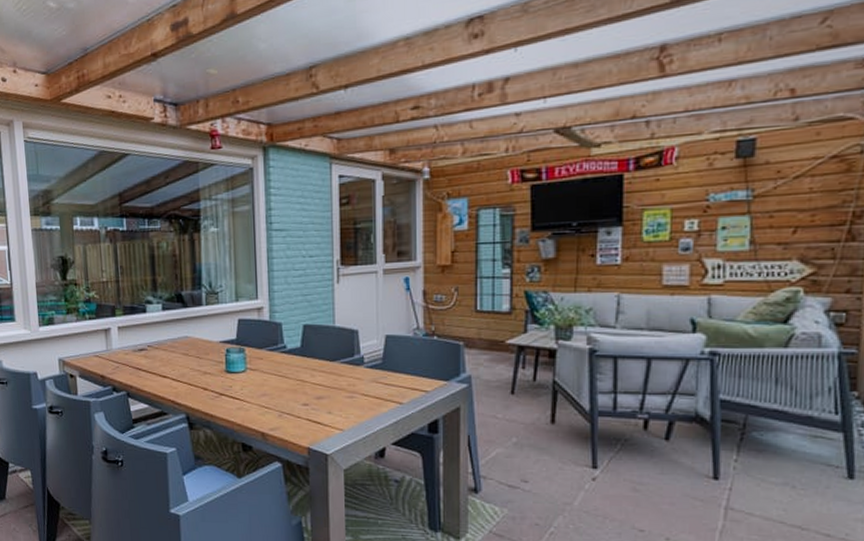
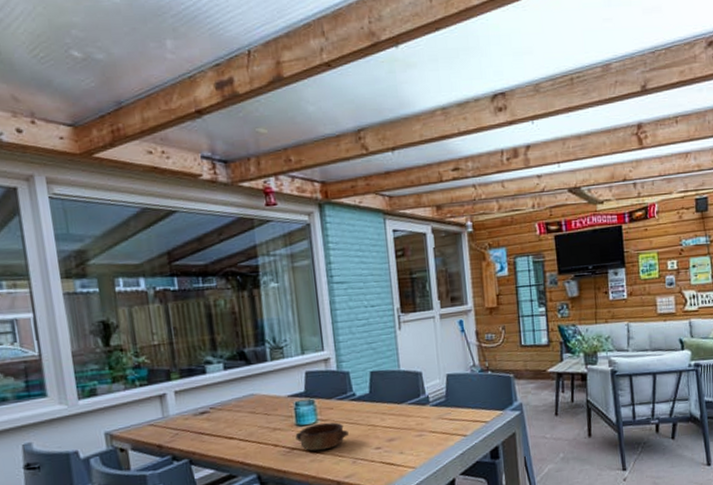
bowl: none [224,372,276,400] -> present [295,422,349,451]

